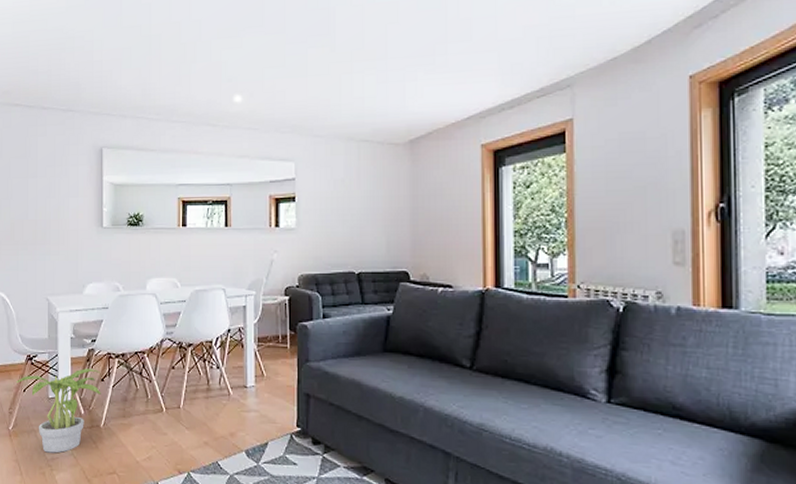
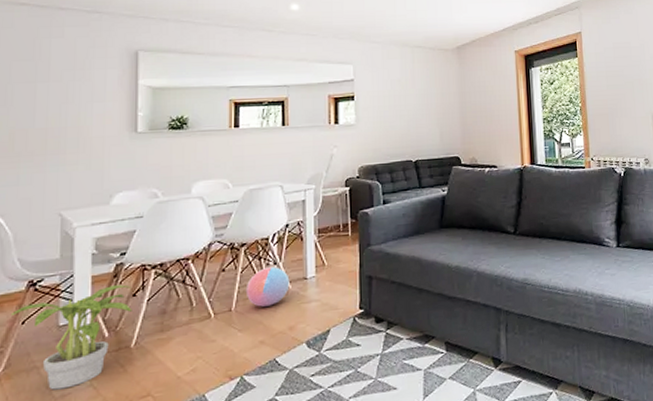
ball: none [192,370,231,409] -> present [245,266,290,307]

